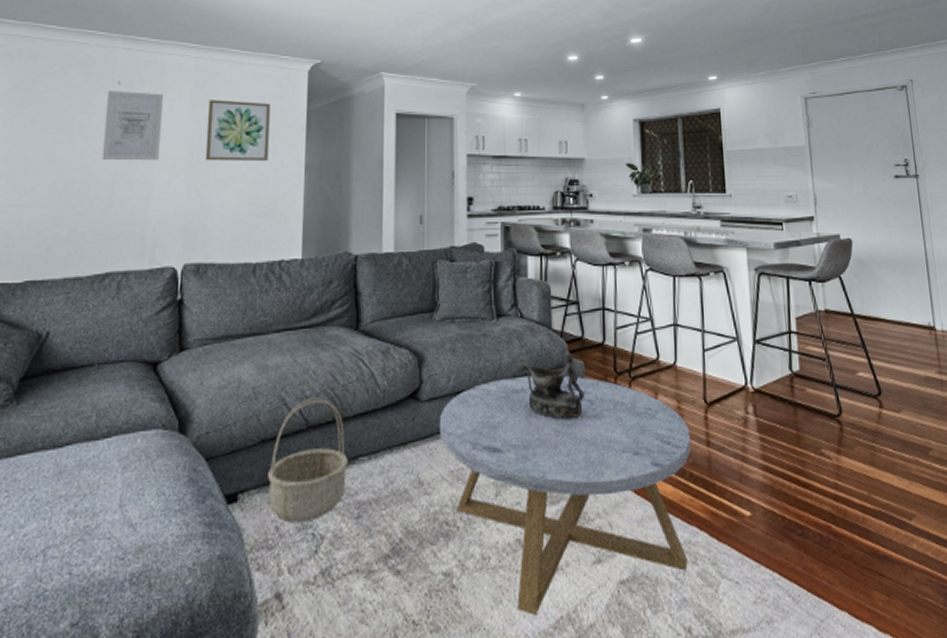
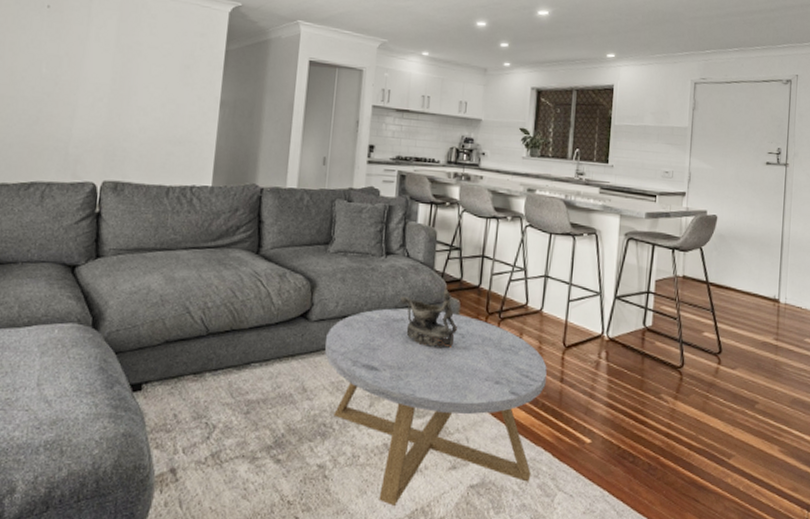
wall art: present [101,90,164,161] -> none [30,12,92,84]
wall art: present [205,100,270,161] -> none [127,31,192,94]
basket: present [268,397,349,523] -> none [169,309,242,413]

